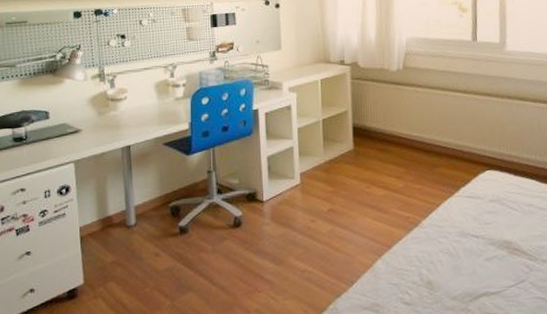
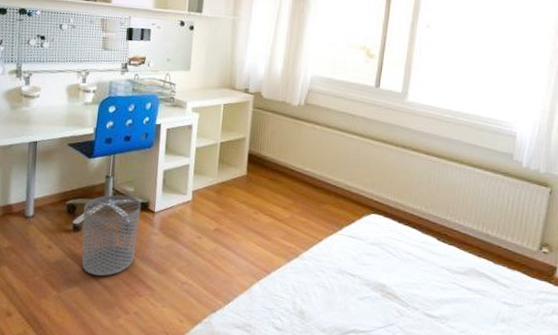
waste bin: none [188,188,249,277] -> present [81,194,142,276]

